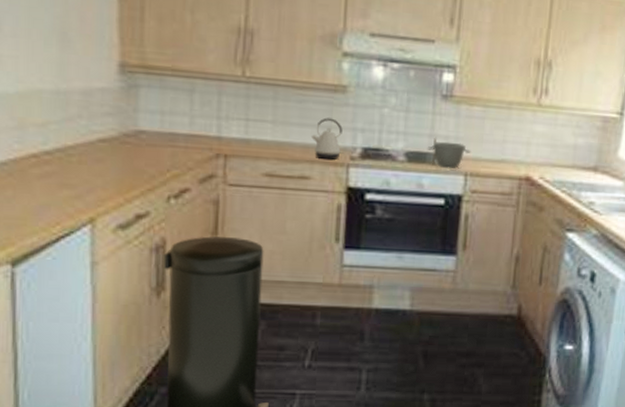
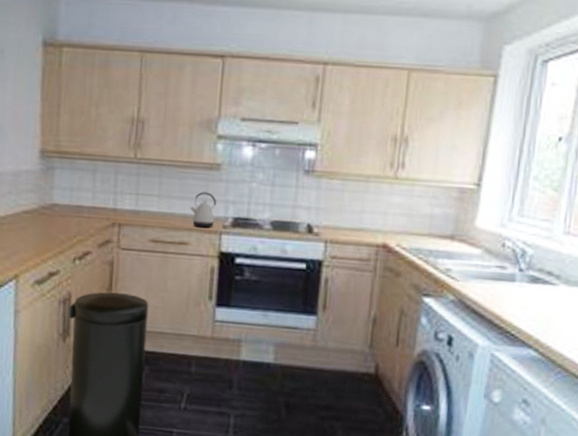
cooking pot: present [427,137,471,169] -> none [290,208,331,237]

